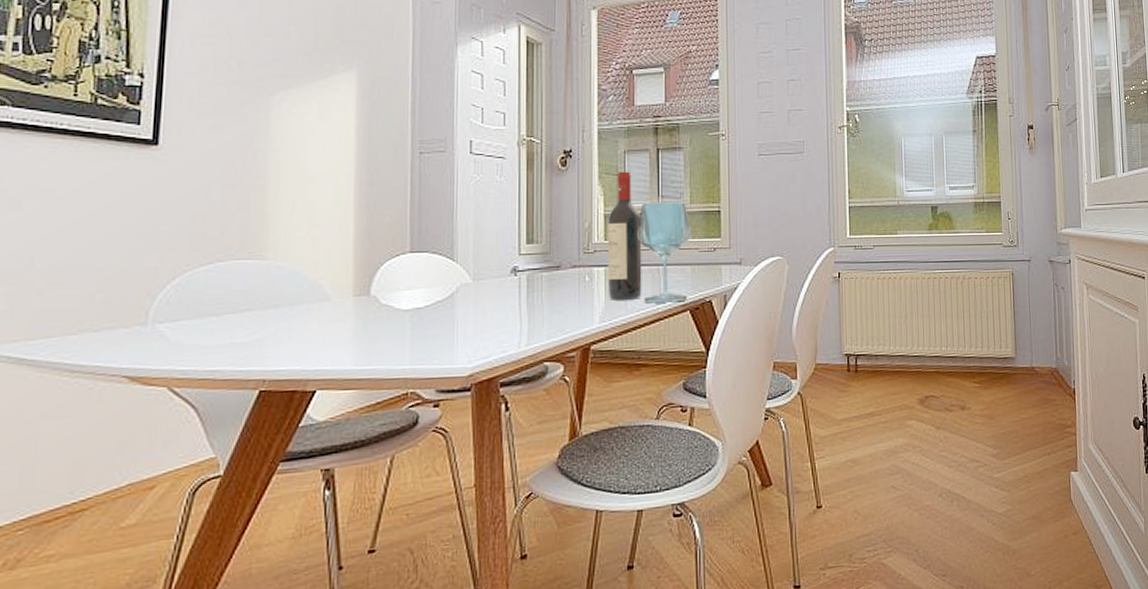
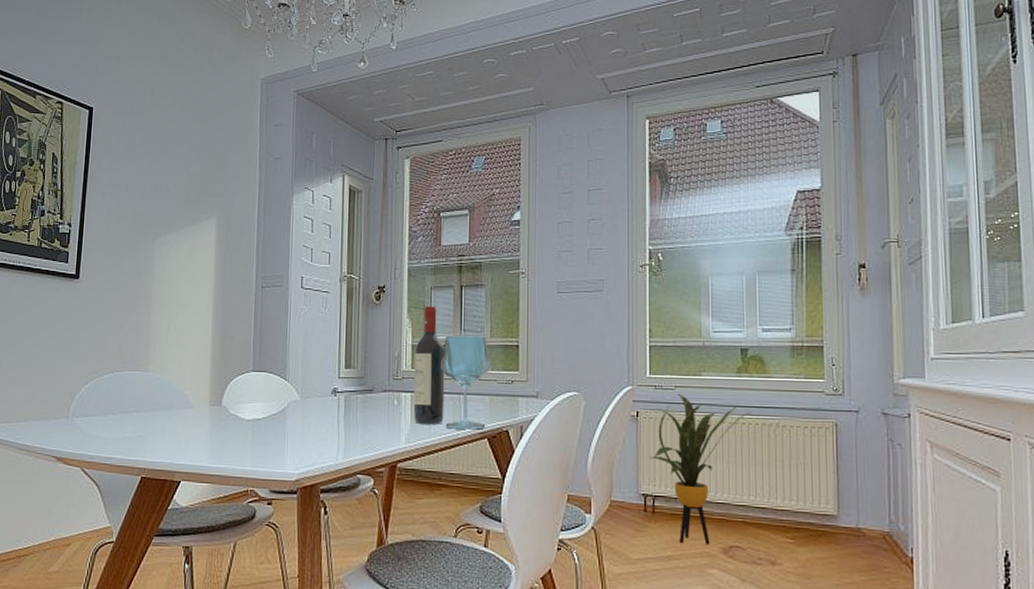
house plant: none [852,252,942,400] -> present [650,393,752,545]

